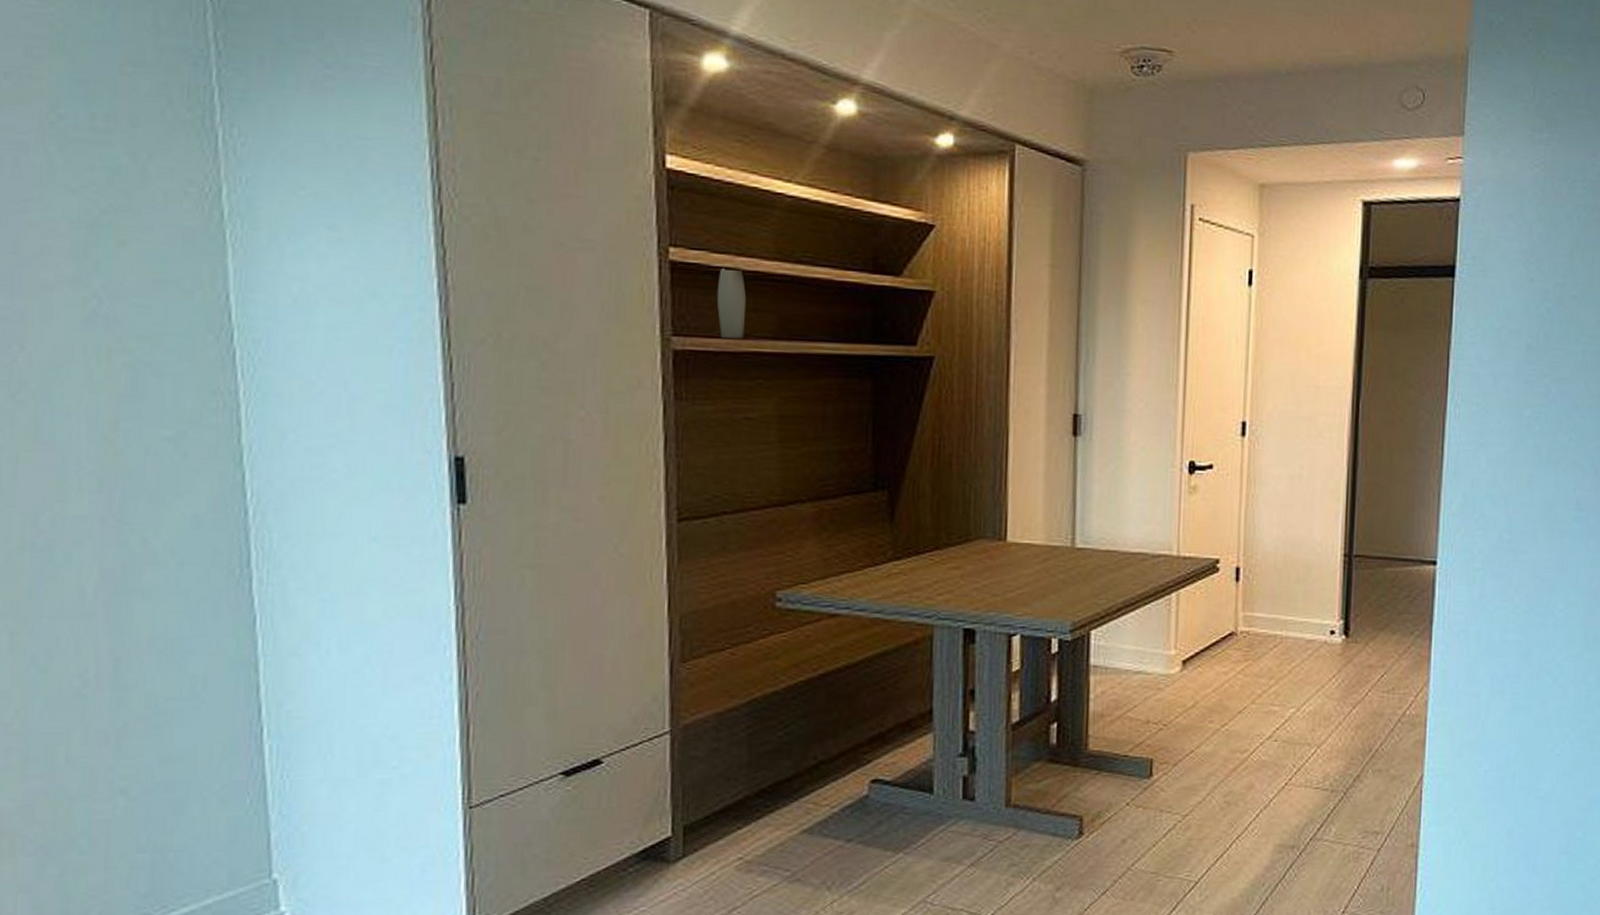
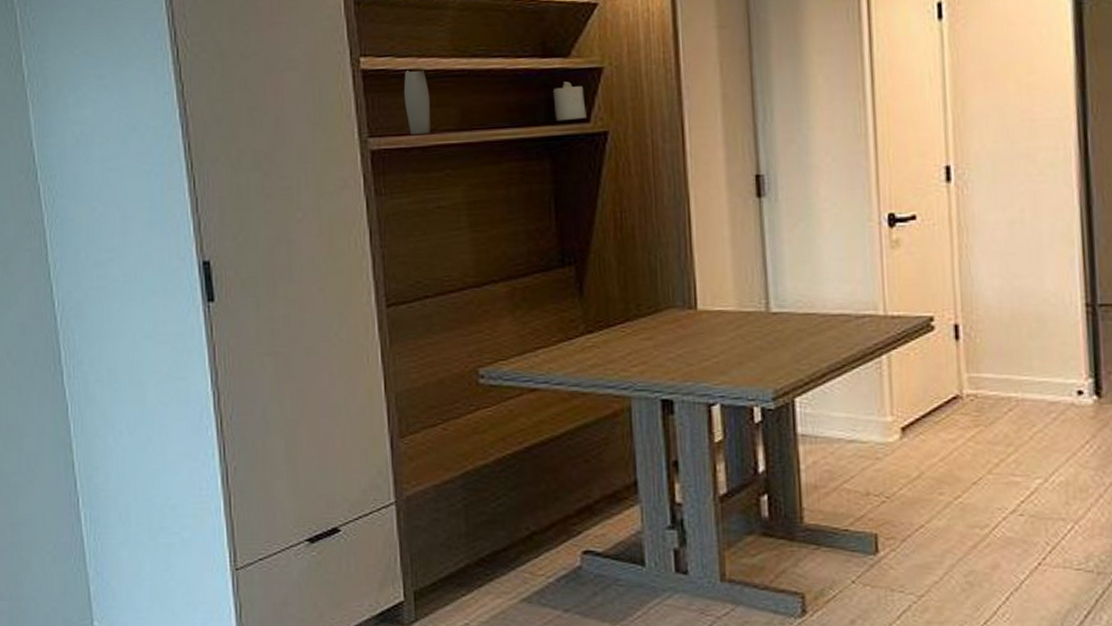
candle: none [880,301,914,342] -> present [552,82,587,121]

